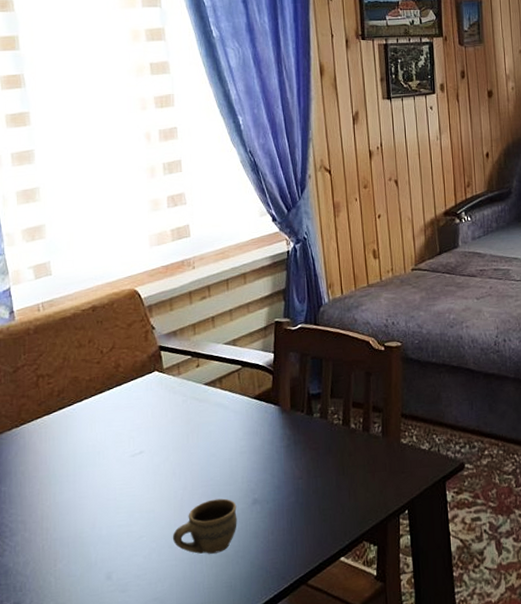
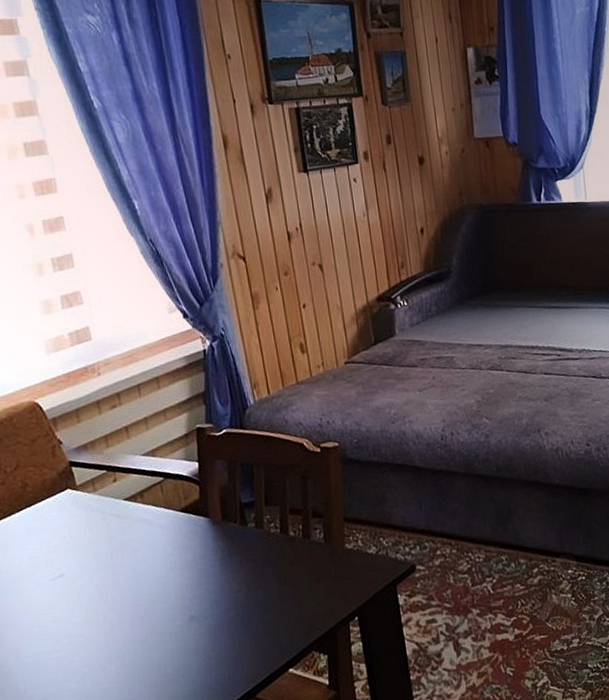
cup: present [172,498,237,554] -> none [105,617,175,676]

